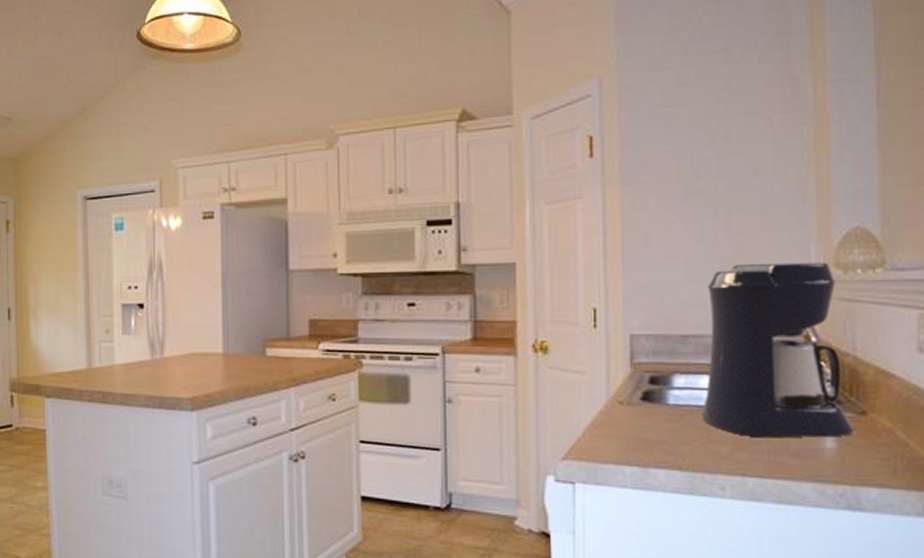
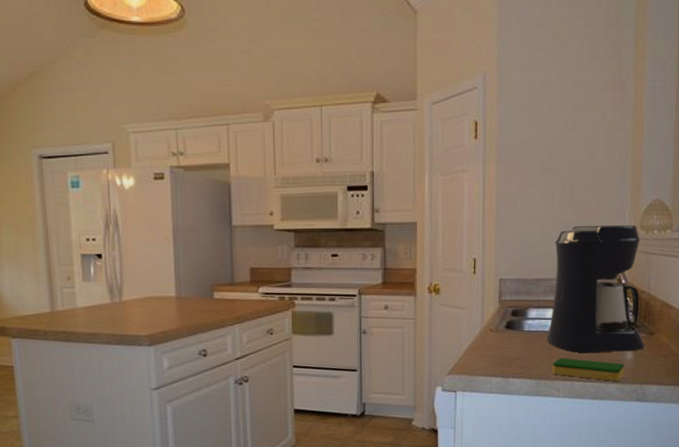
dish sponge: none [712,442,823,479] -> present [552,357,624,381]

